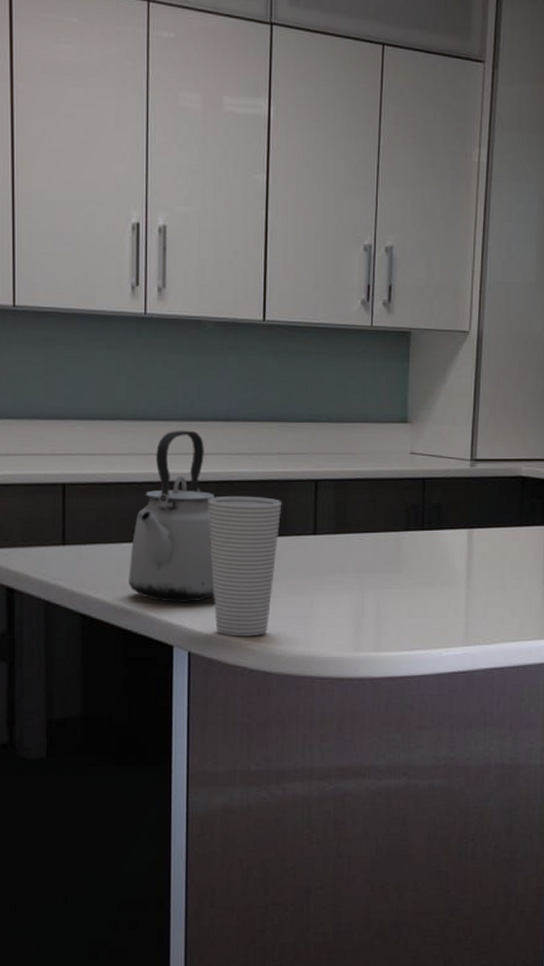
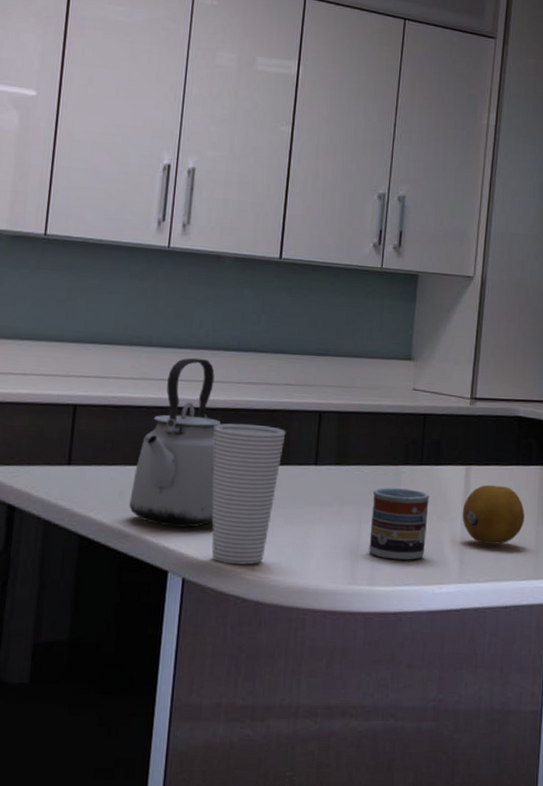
cup: none [373,554,432,625] -> present [369,487,429,560]
fruit: none [466,547,530,606] -> present [462,484,525,545]

